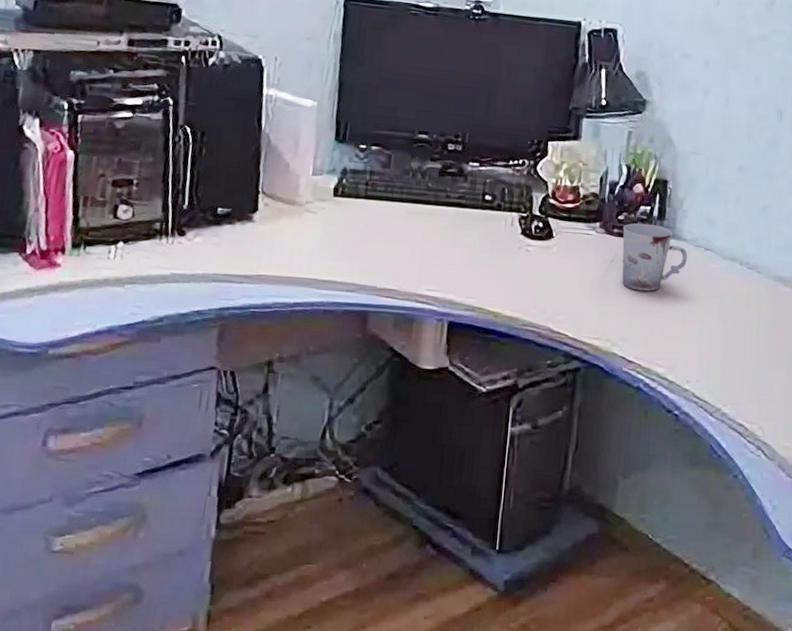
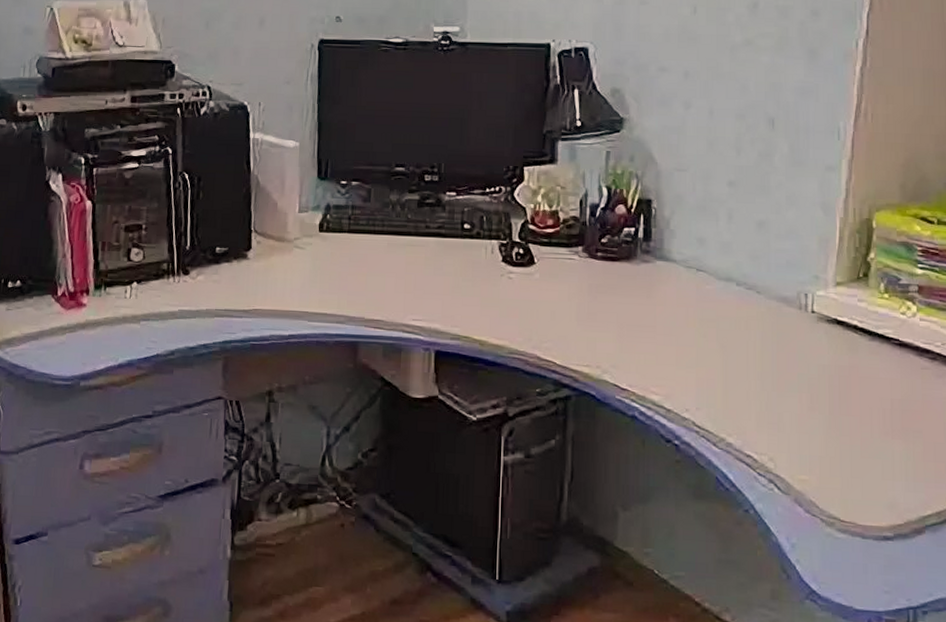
cup: present [622,223,687,292] -> none [607,245,678,316]

